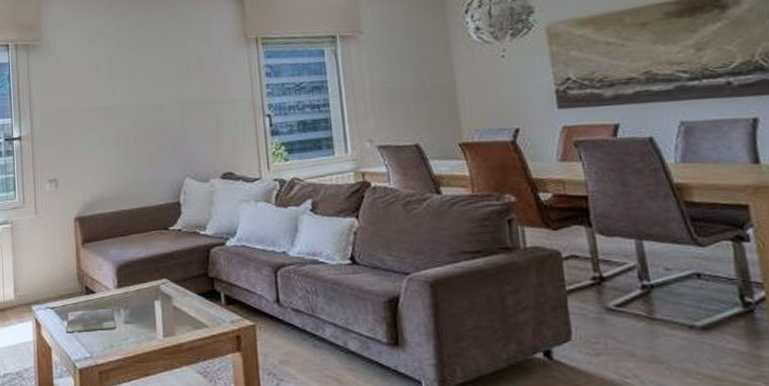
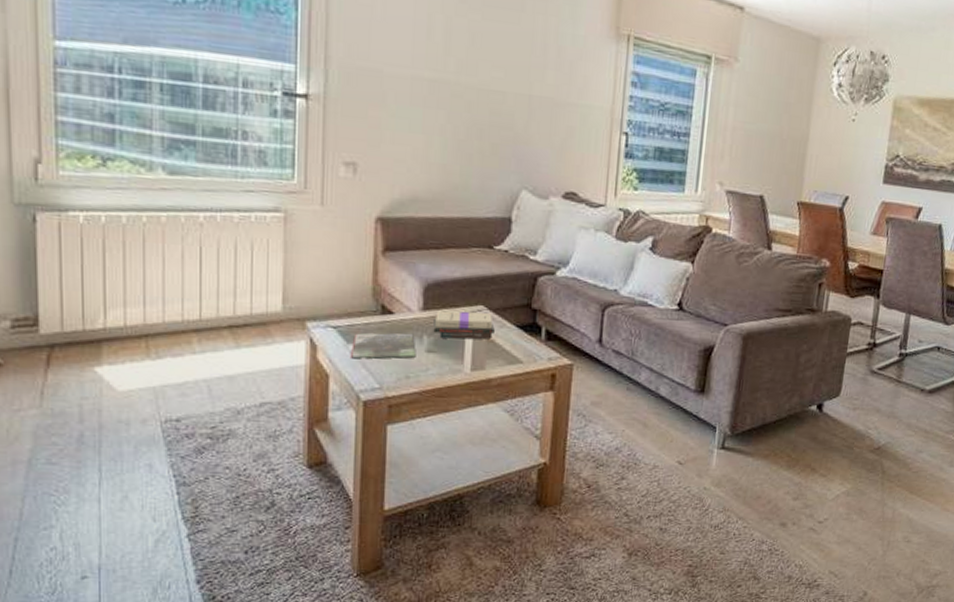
books: none [126,284,179,310] -> present [432,310,495,339]

